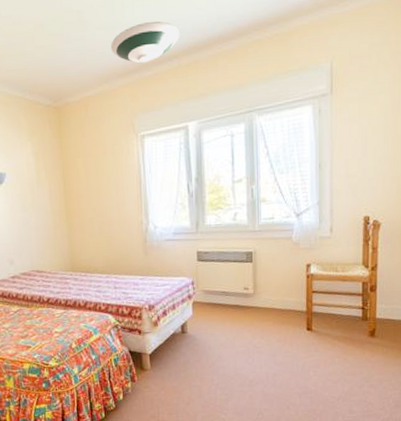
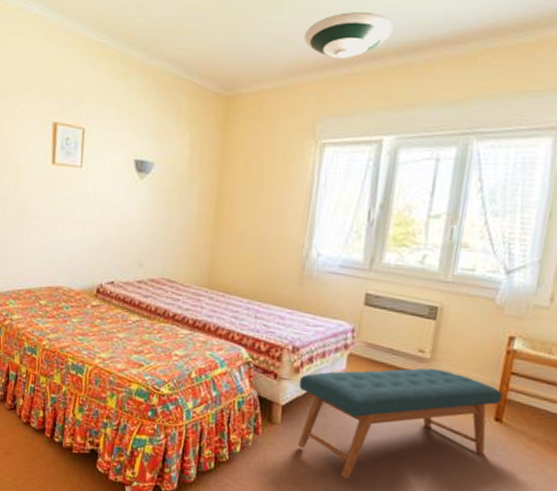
bench: none [159,300,310,400] -> present [298,368,503,479]

